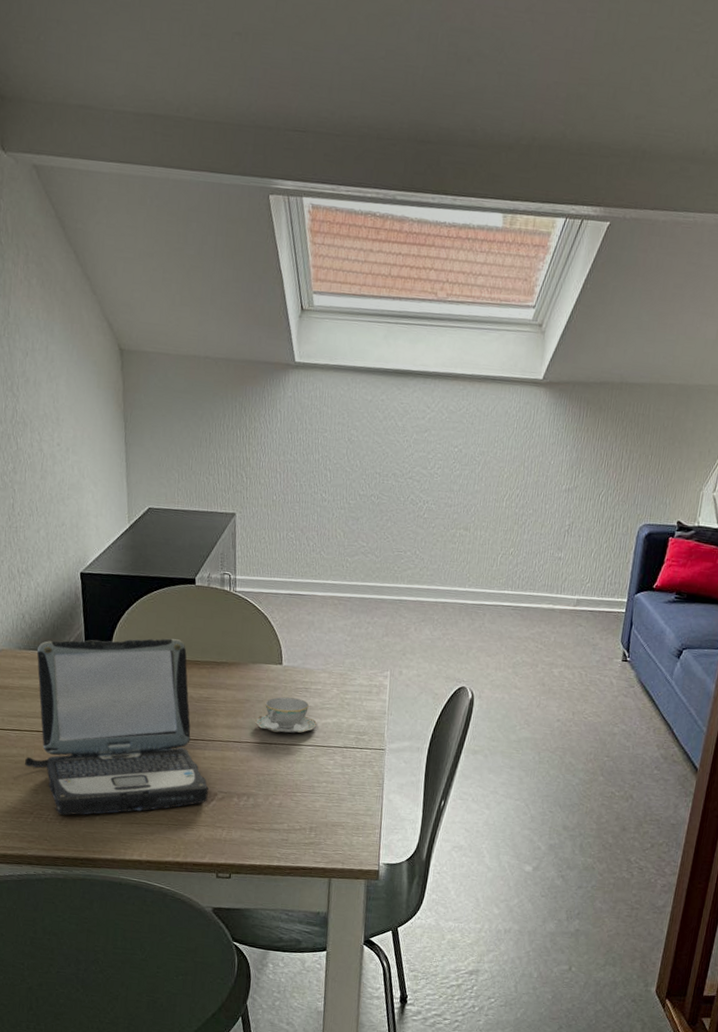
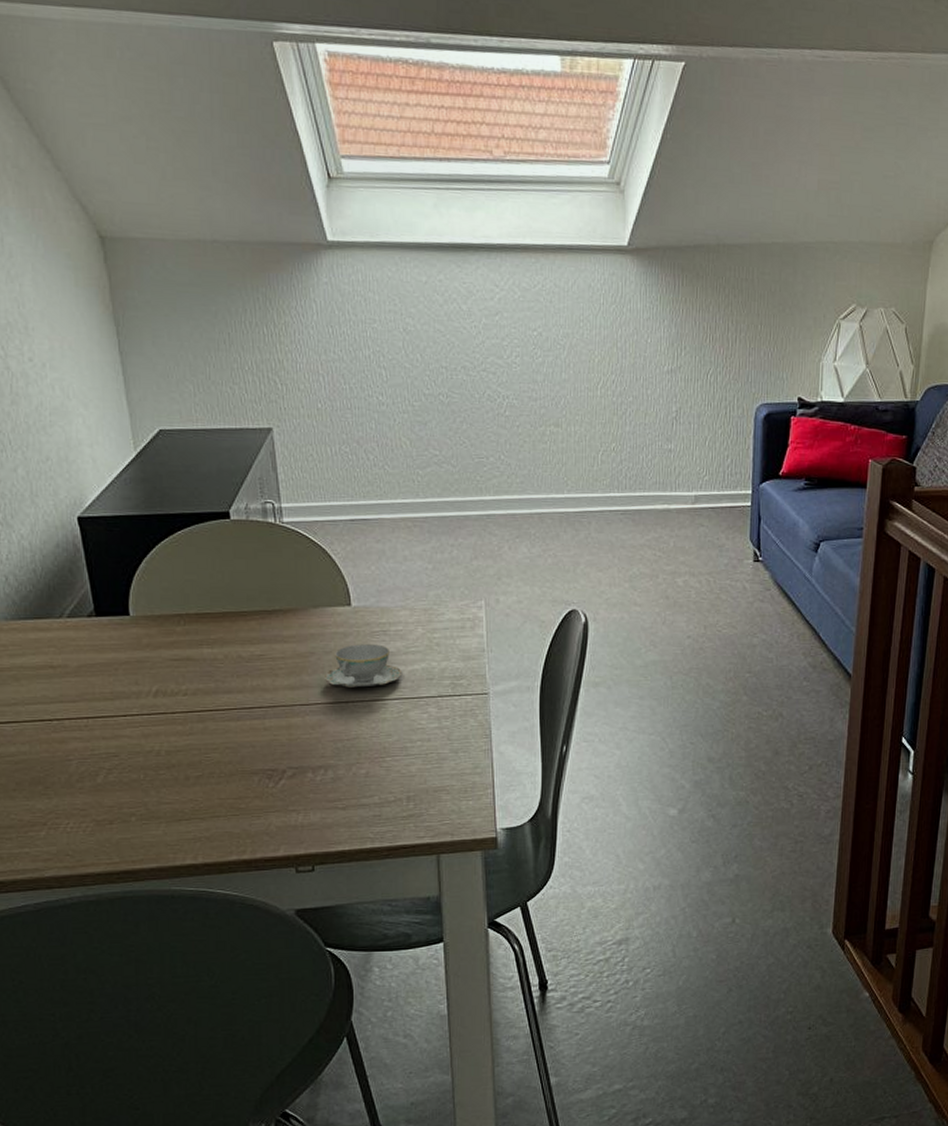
laptop: present [25,638,209,816] -> none [29,588,274,822]

